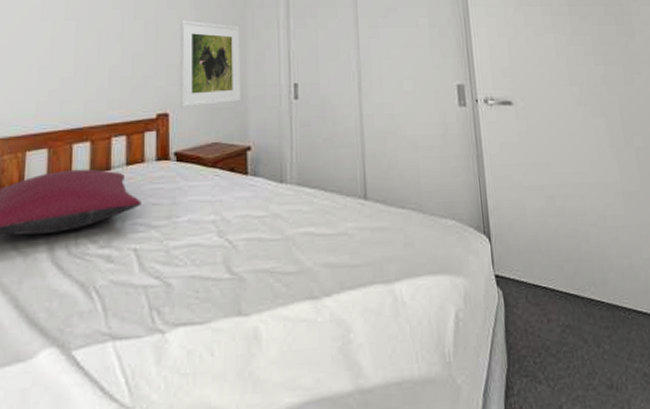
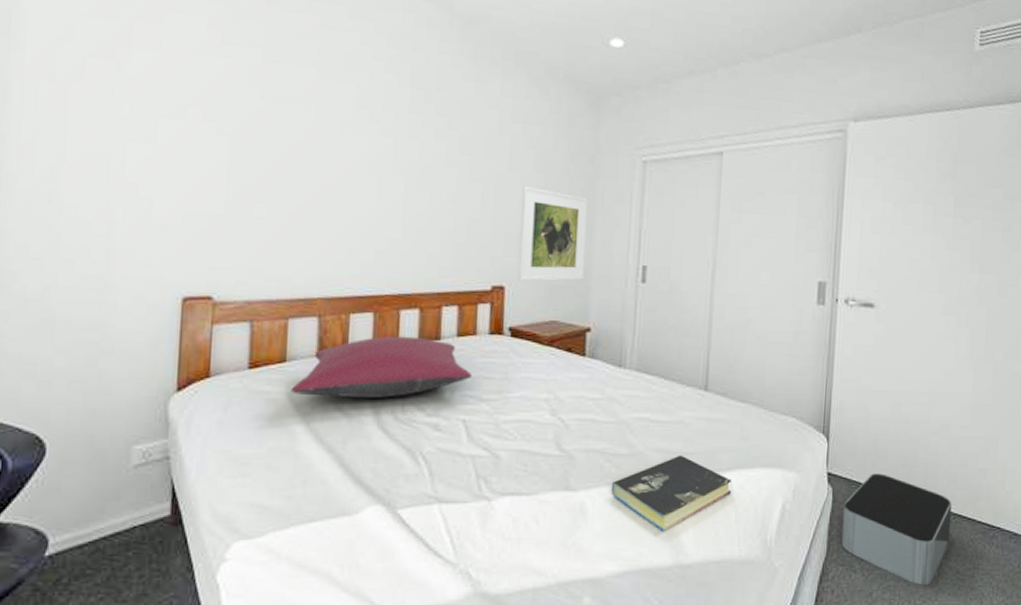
book: none [283,268,404,354] -> present [611,455,732,532]
storage bin: none [516,271,630,393] -> present [841,473,952,586]

